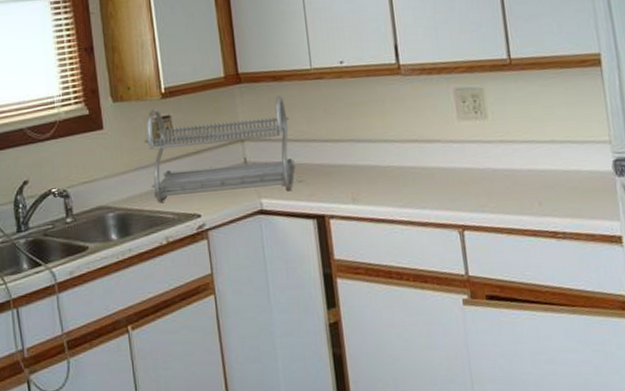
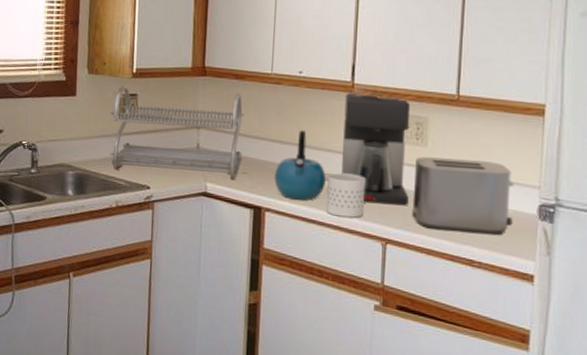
kettle: none [331,124,389,200] -> present [273,130,326,200]
mug: none [389,161,435,211] -> present [327,173,366,218]
coffee maker: none [393,71,479,191] -> present [341,92,411,206]
toaster: none [478,123,590,206] -> present [412,157,514,235]

